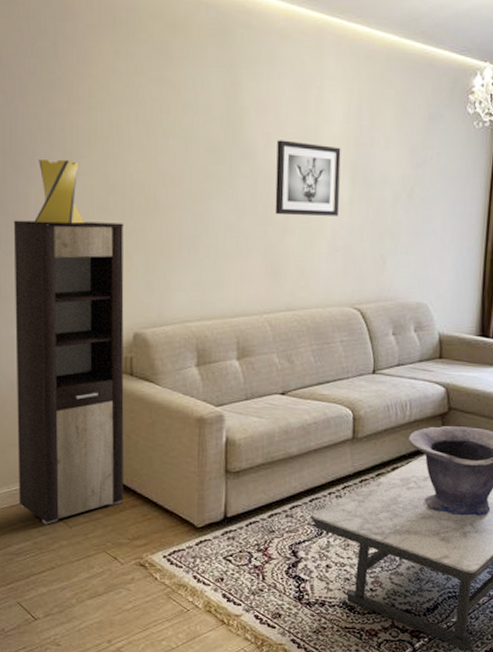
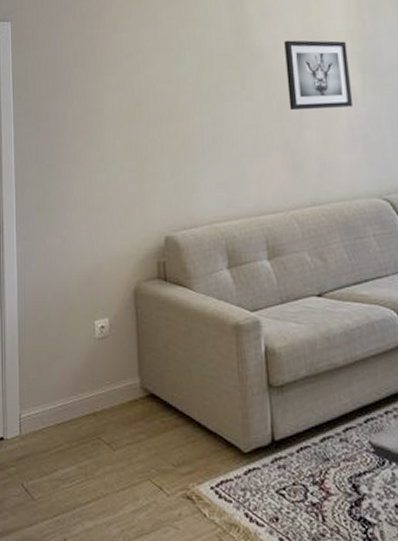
cabinet: present [13,220,124,525] -> none [54,131,166,447]
vase: present [34,159,85,224] -> none [72,78,116,136]

